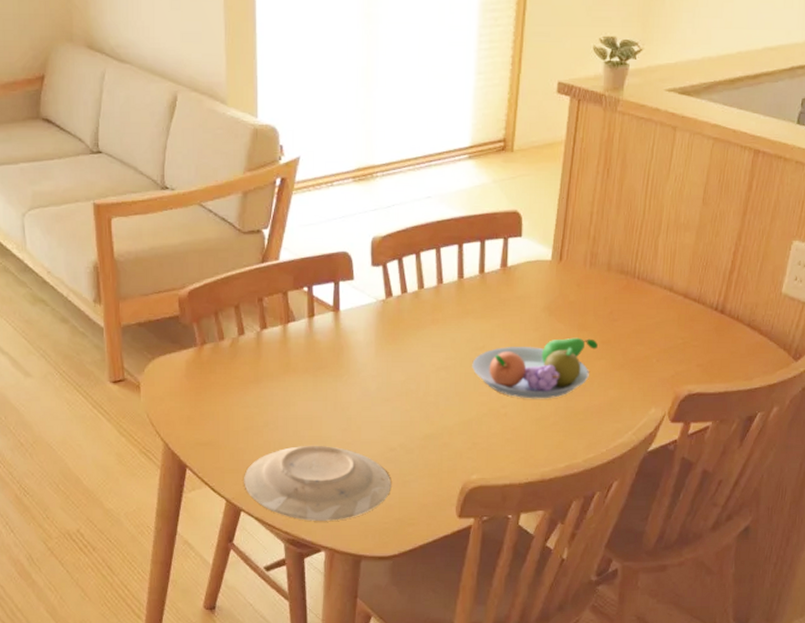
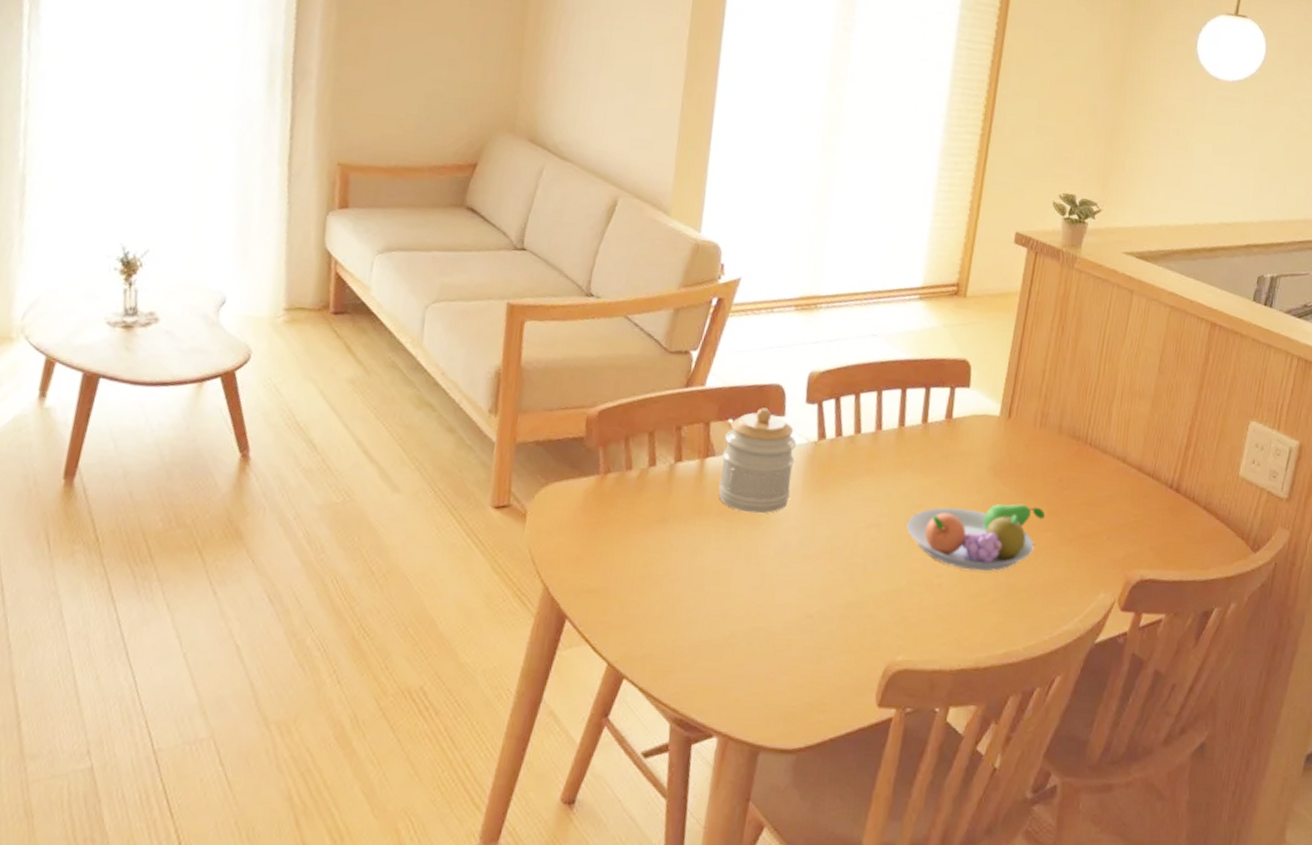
plate: present [244,445,392,521] -> none [631,603,805,700]
jar: none [302,274,367,367] -> present [718,408,797,514]

